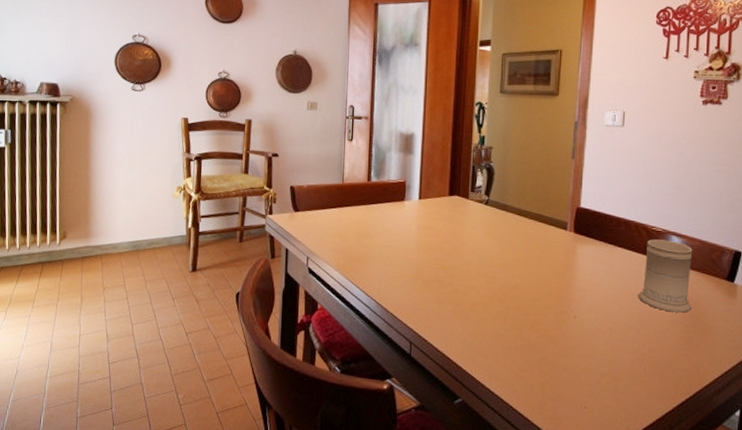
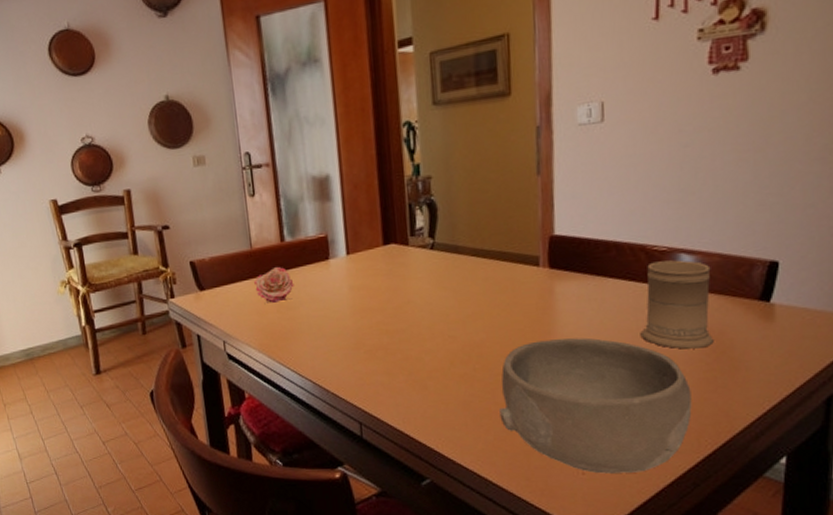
flower: none [341,200,373,231] -> present [254,266,294,304]
bowl: none [524,290,673,412] -> present [499,337,692,474]

